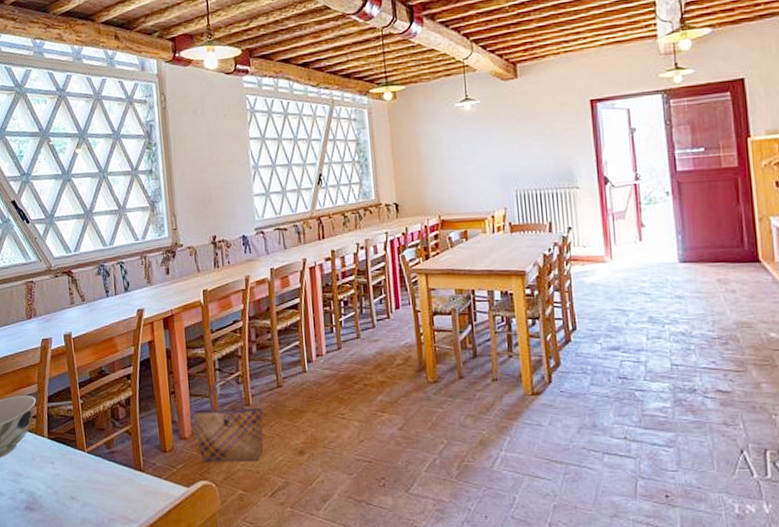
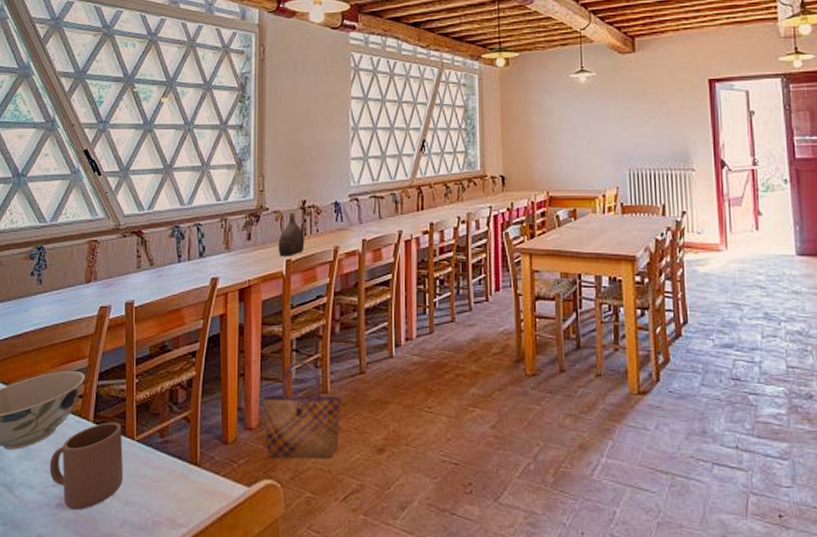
cup: none [14,437,79,512] -> present [49,422,124,511]
water jug: none [194,247,219,288] -> present [278,212,305,257]

